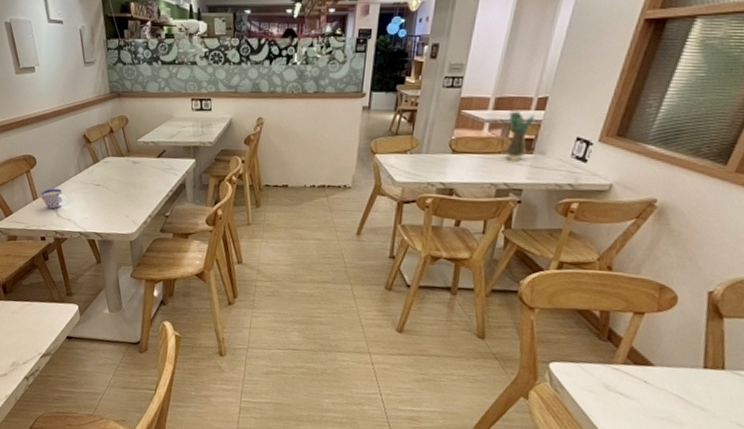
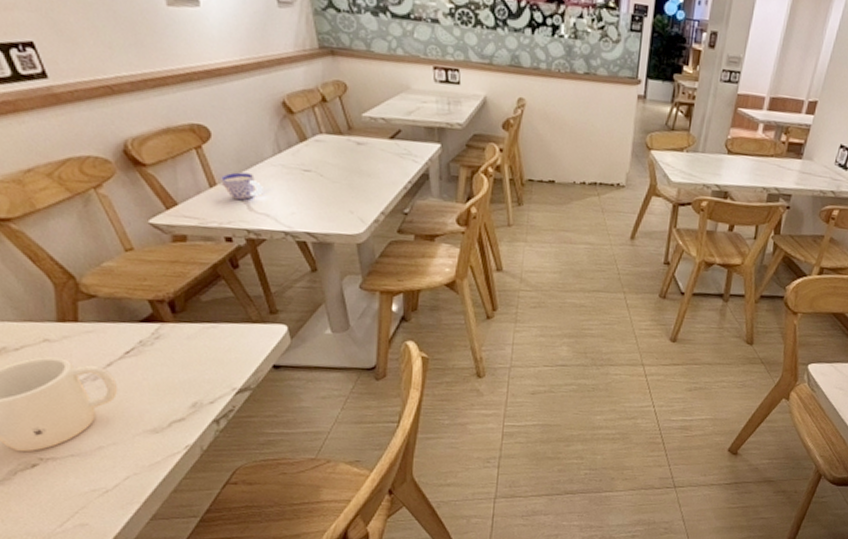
vase: present [504,109,535,163] -> none [776,111,805,167]

